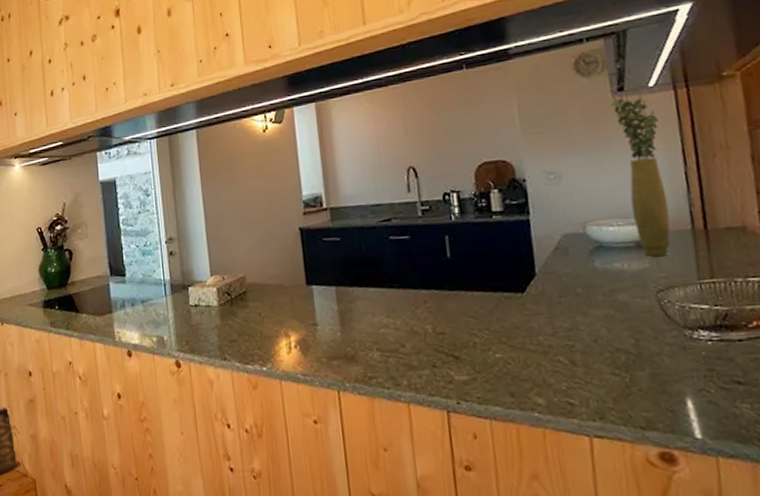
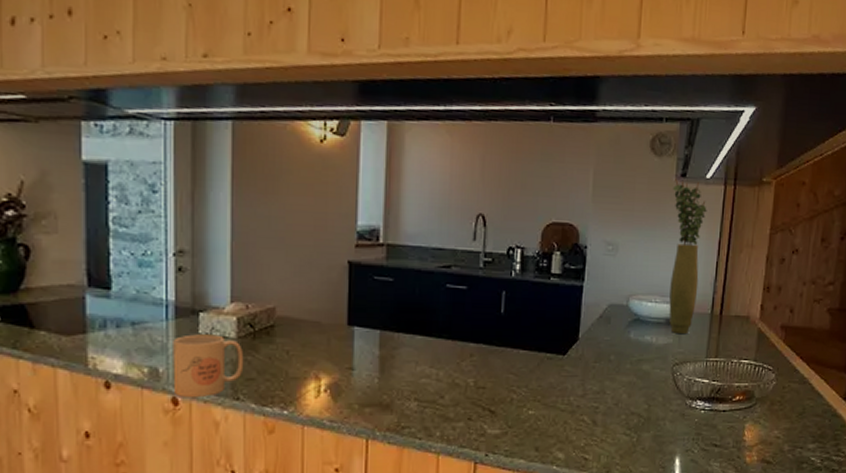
mug: none [172,304,227,361] -> present [173,334,244,398]

